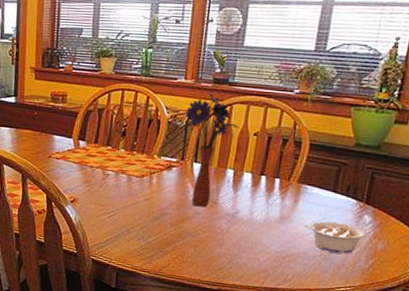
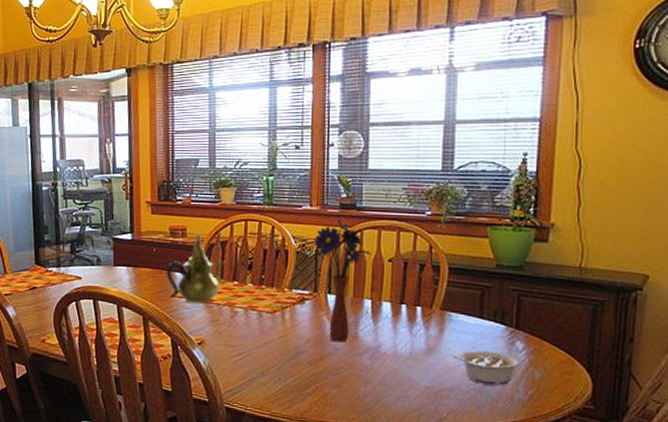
teapot: none [45,101,101,165] -> present [166,234,226,303]

